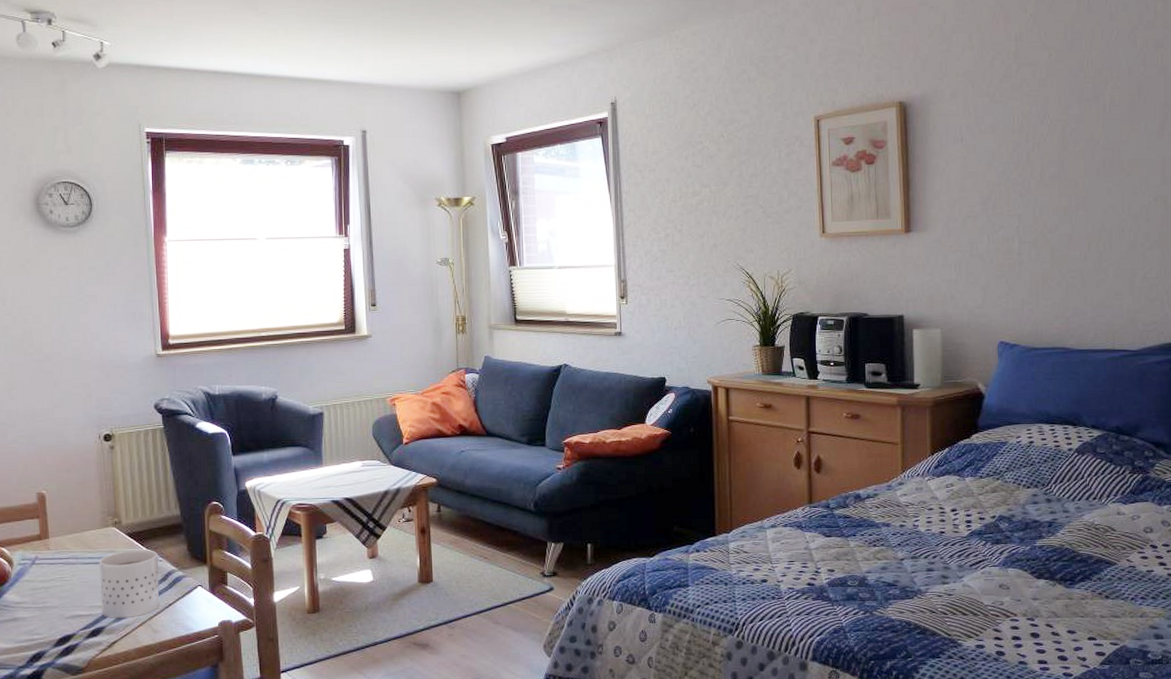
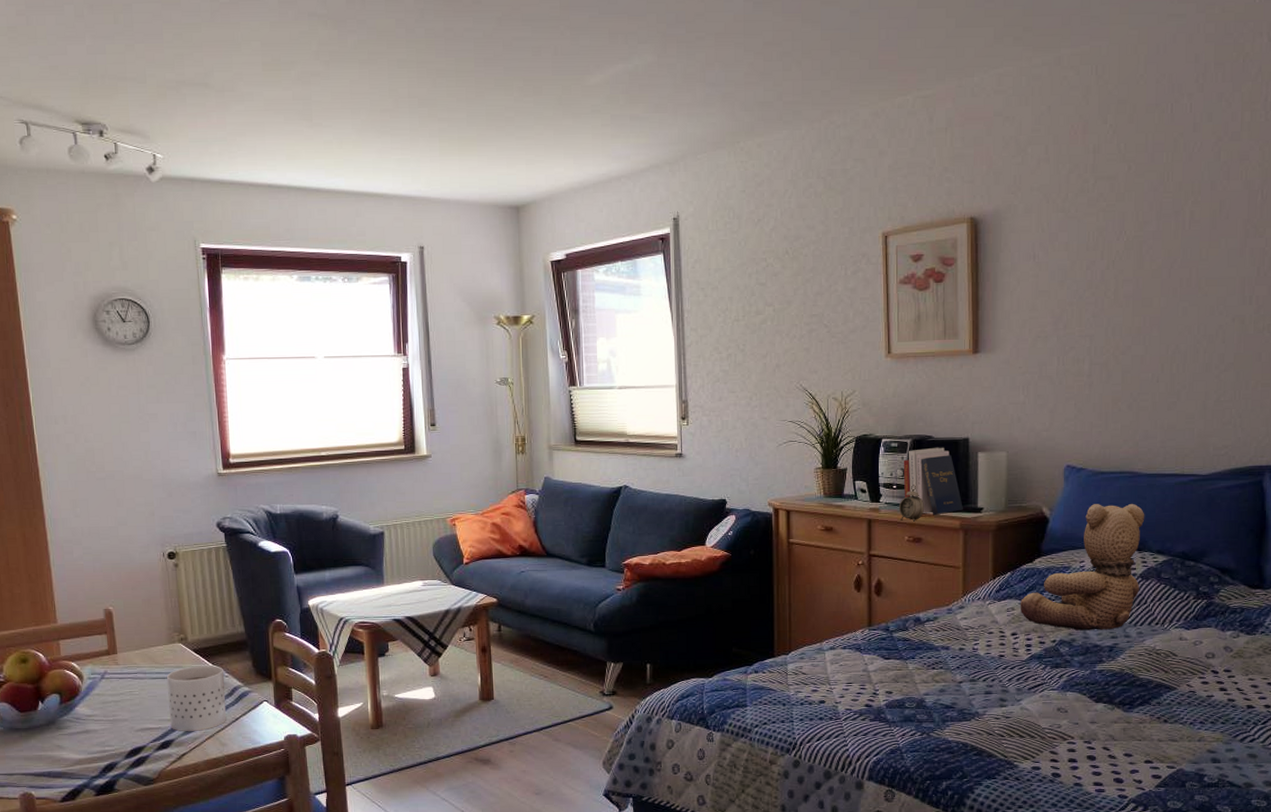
alarm clock: none [837,362,862,398] -> present [900,485,925,522]
books: none [840,324,900,392] -> present [903,447,963,515]
teddy bear: none [958,378,1079,506] -> present [1020,503,1145,631]

